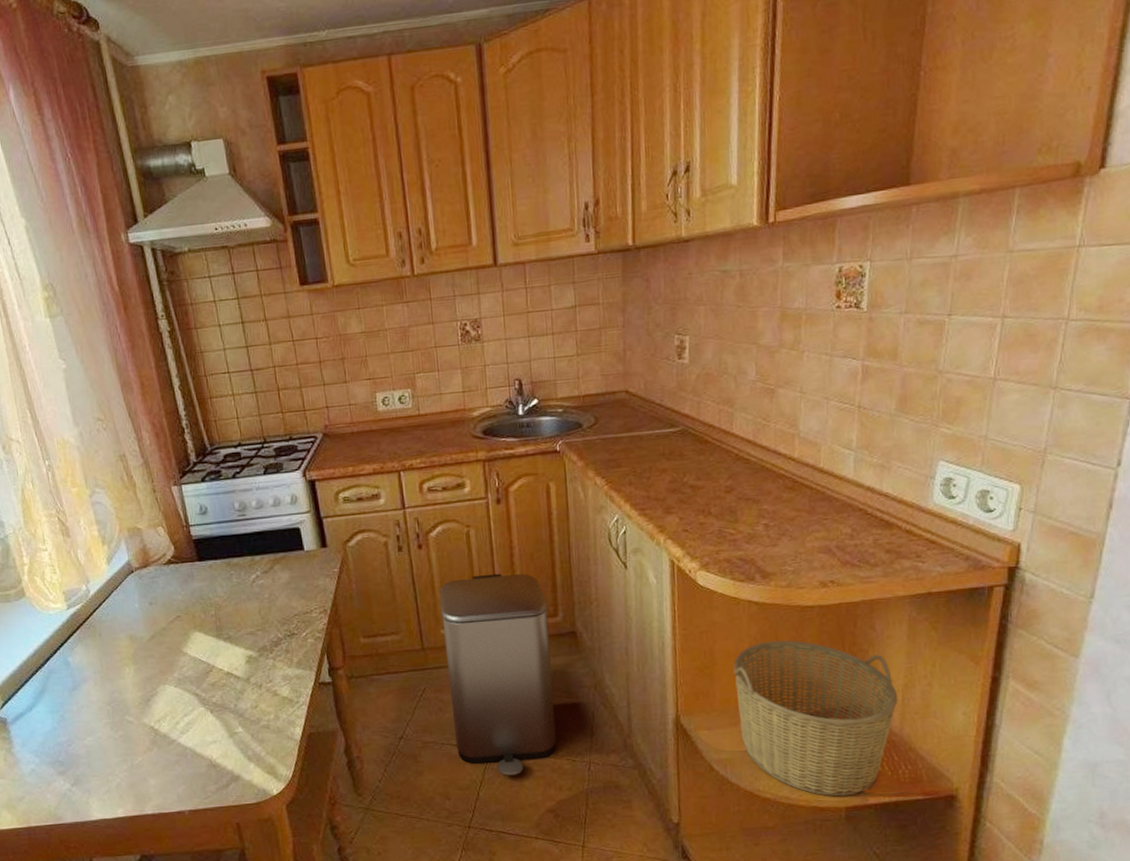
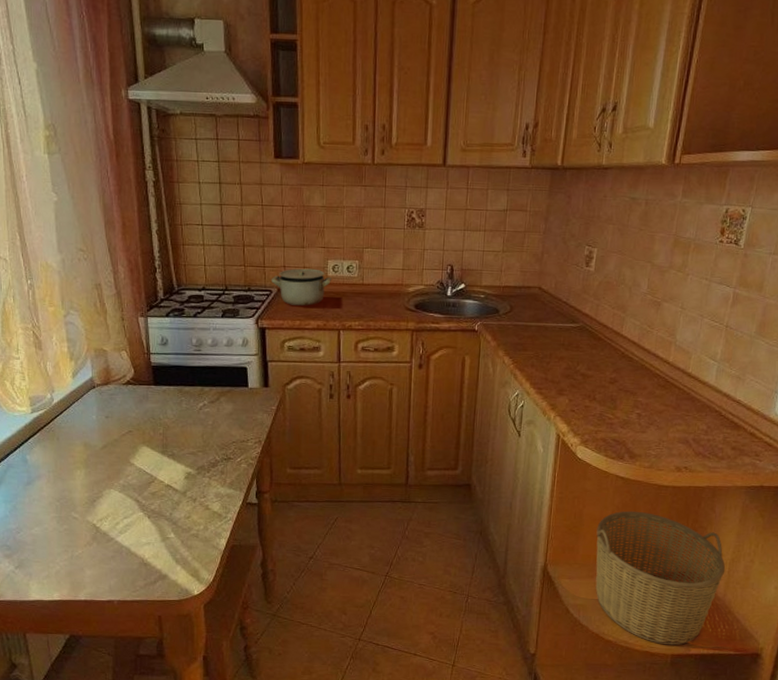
saucepan: none [315,404,384,451] -> present [272,268,332,307]
pedal bin: present [440,573,556,776] -> none [357,427,450,600]

